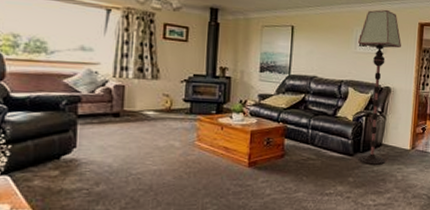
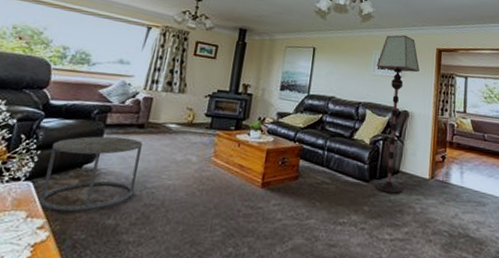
side table: none [21,126,122,202] -> present [39,136,143,212]

